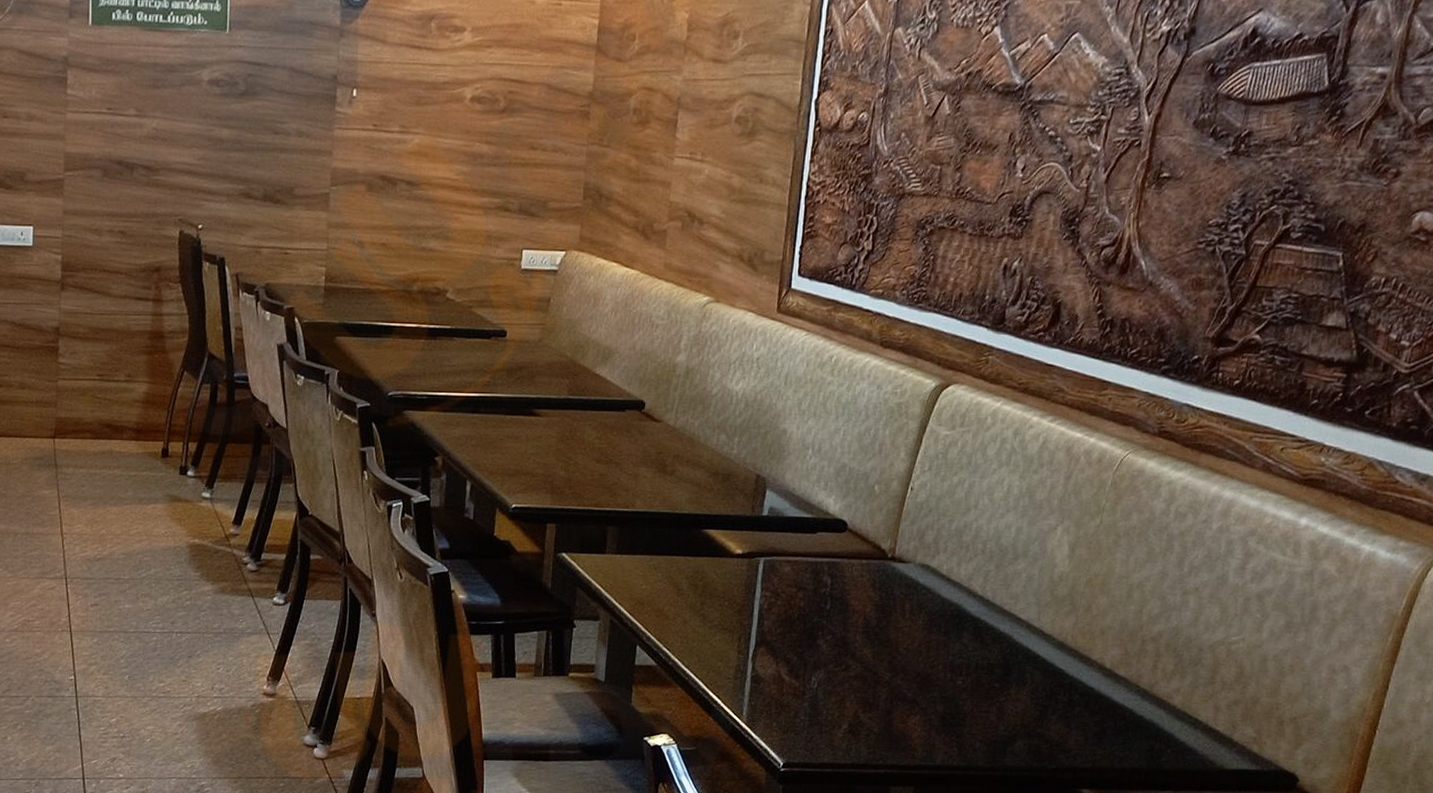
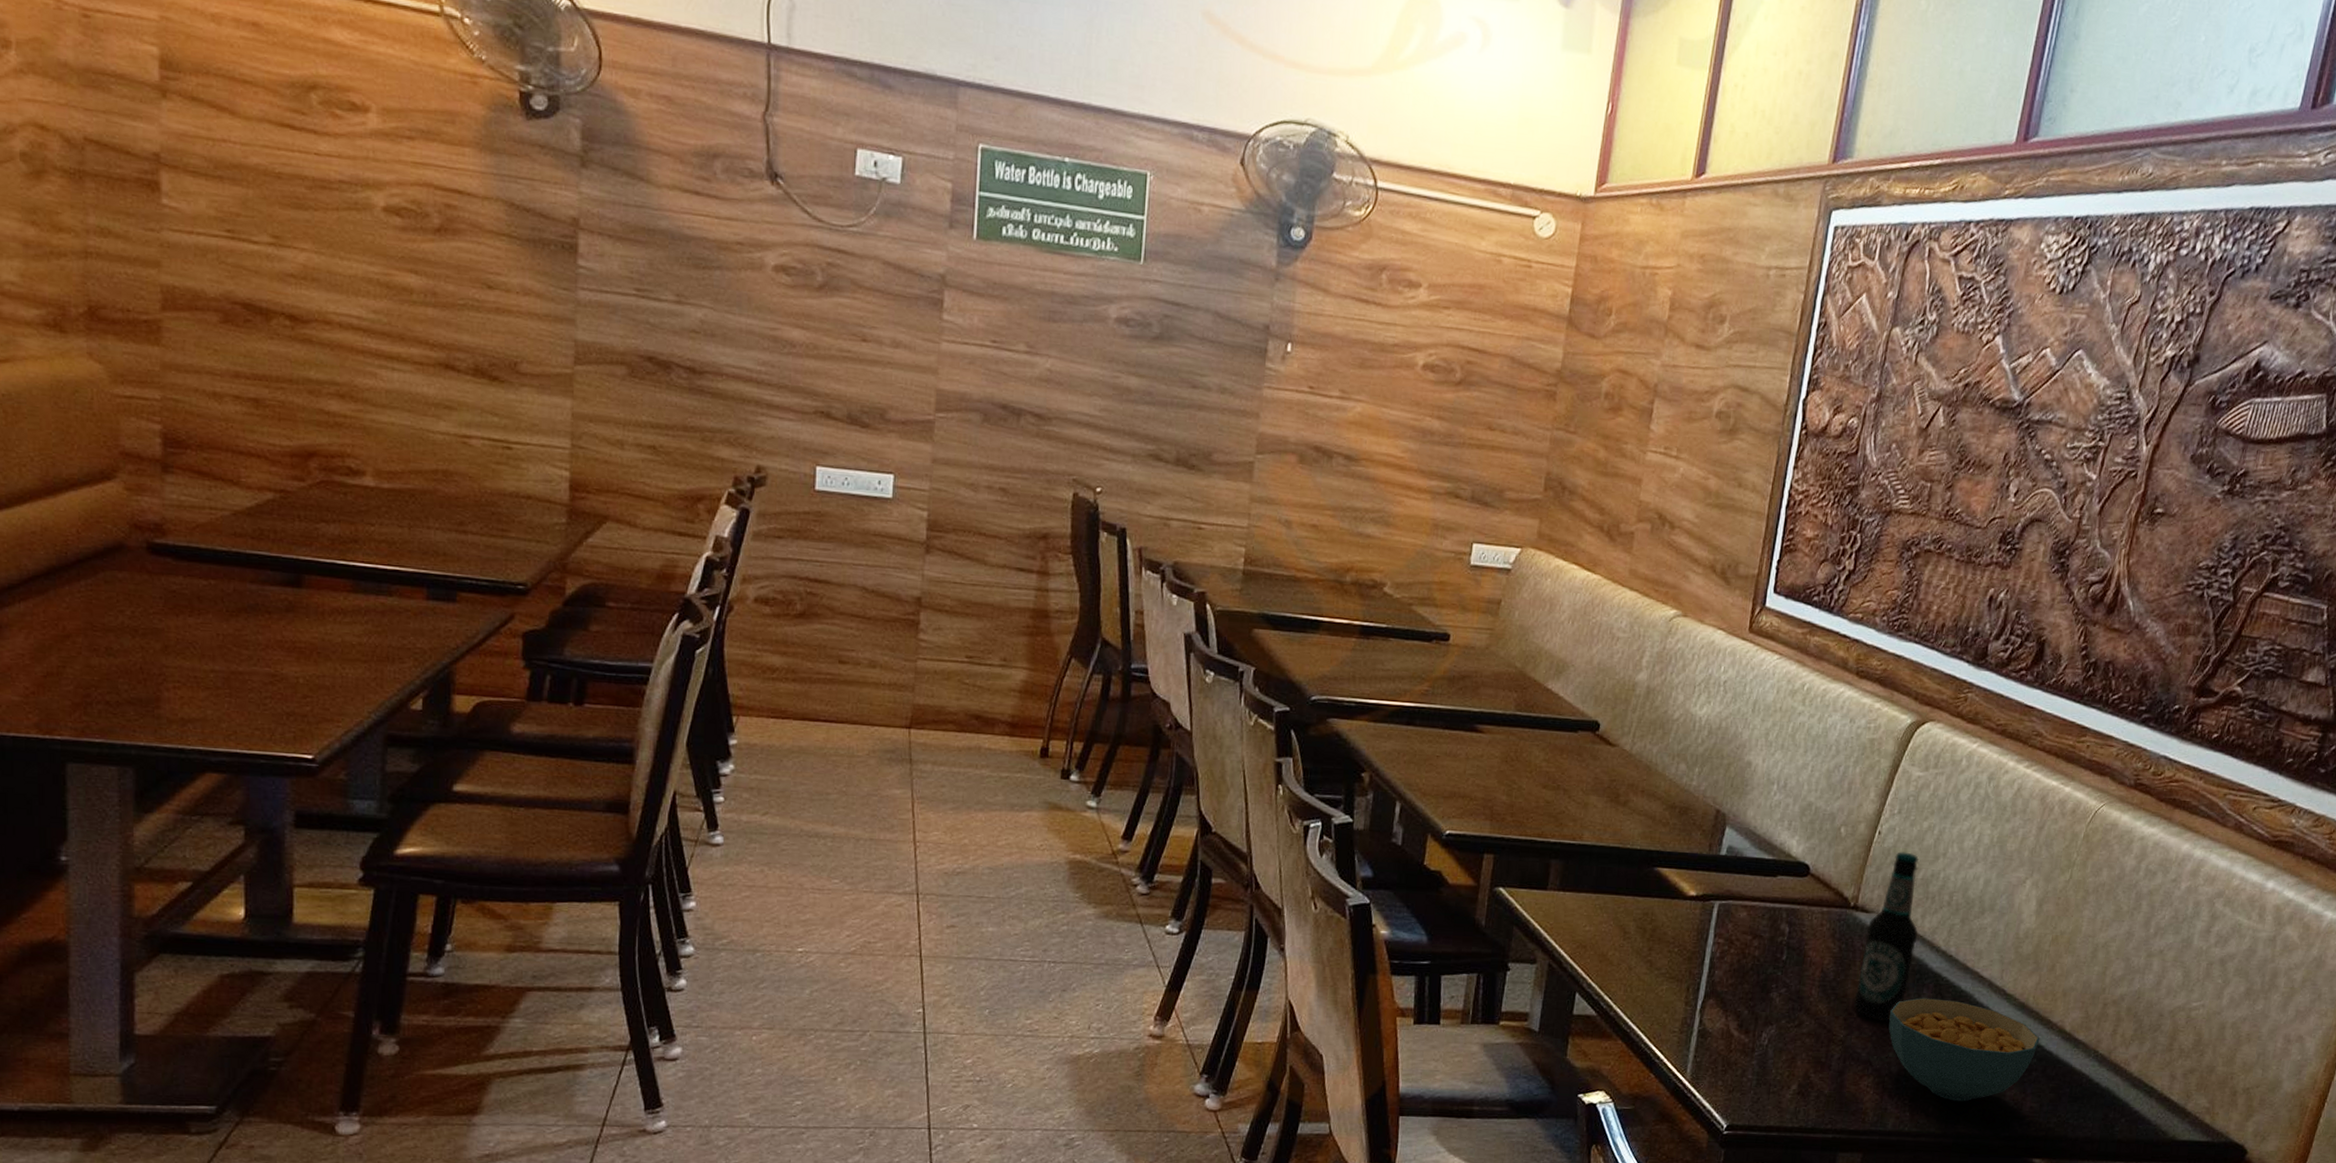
bottle: none [896,505,955,663] -> present [1853,851,1919,1022]
cereal bowl: none [931,640,1081,737] -> present [1888,998,2040,1102]

